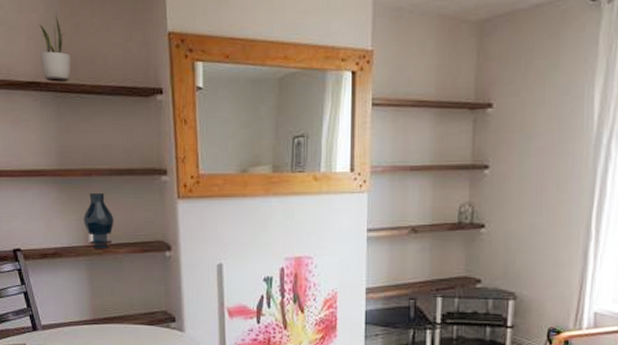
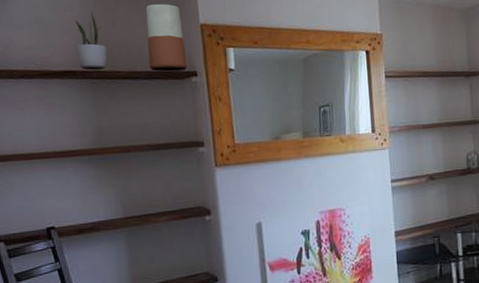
vase: present [83,192,114,249] -> none [121,166,153,220]
vase: none [111,6,153,88] -> present [145,4,188,72]

